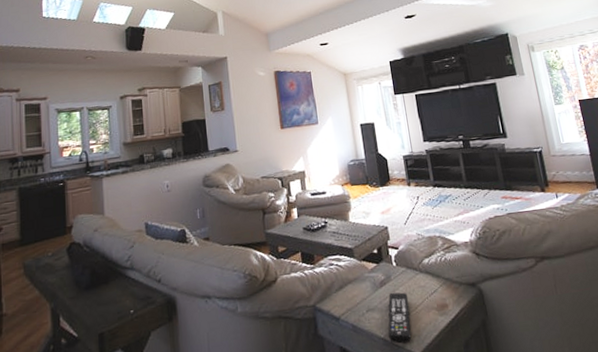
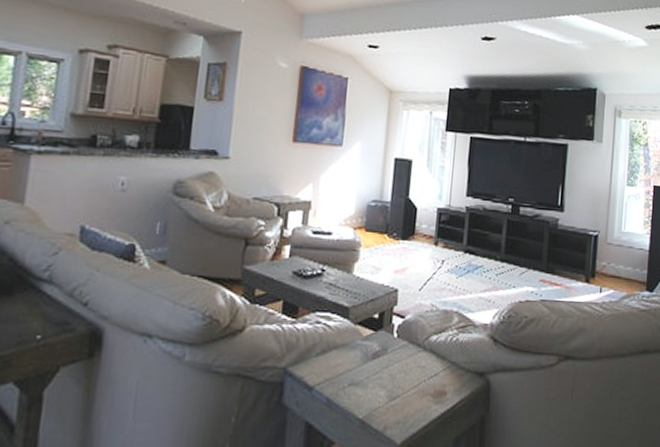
remote control: present [388,292,412,344] -> none [367,368,403,429]

